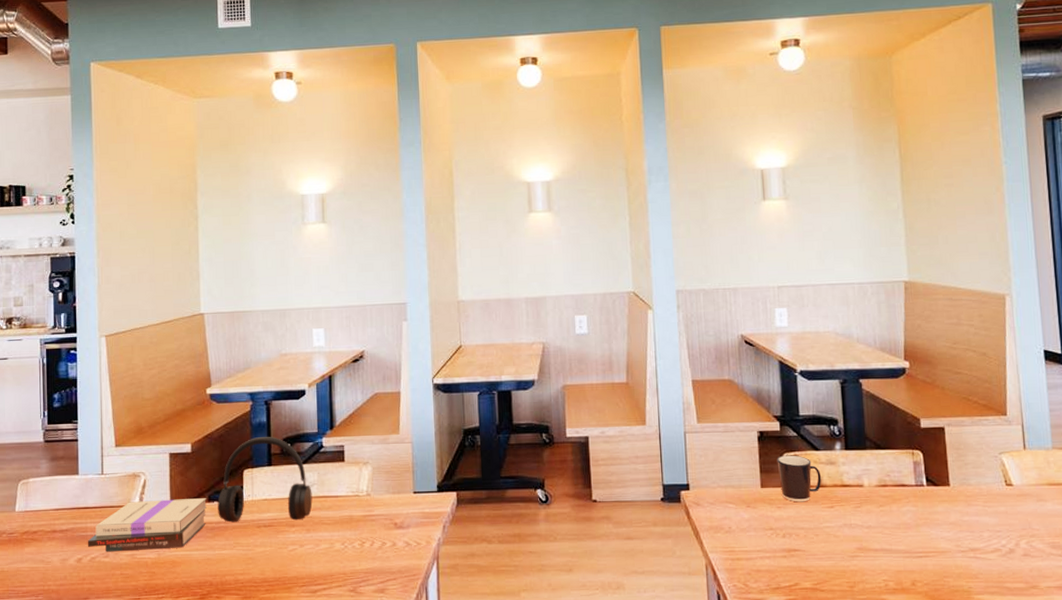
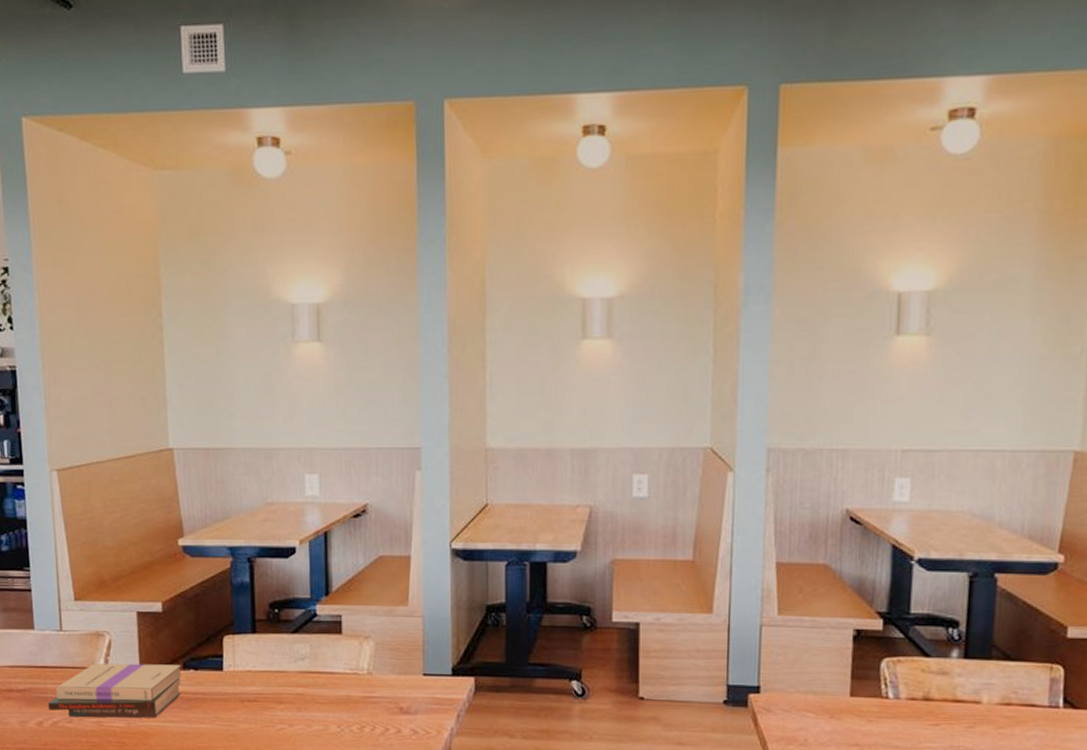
headphones: present [217,436,313,523] -> none [194,598,304,697]
mug: present [777,455,821,503] -> none [874,660,928,717]

